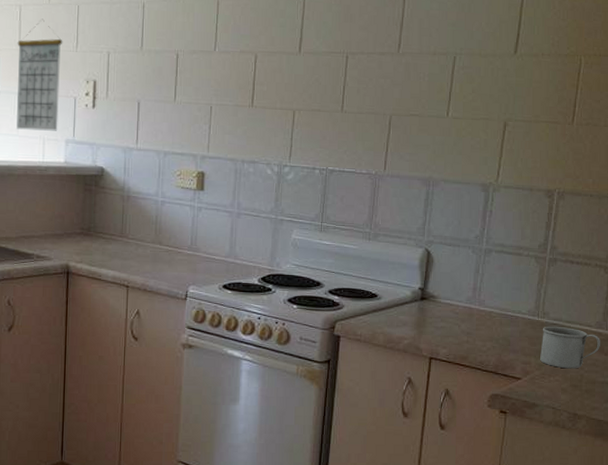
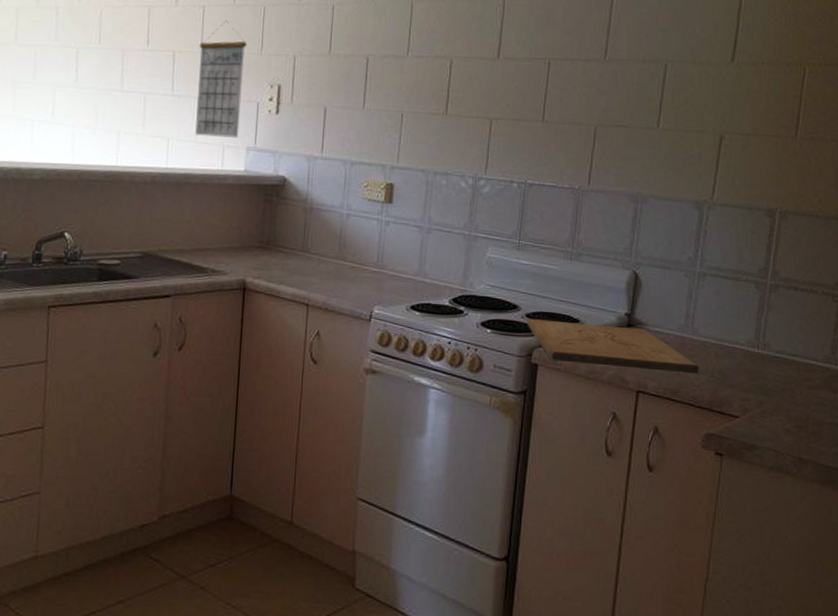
cutting board: none [329,294,485,341] -> present [527,318,699,374]
mug: present [540,326,600,369] -> none [761,359,828,408]

